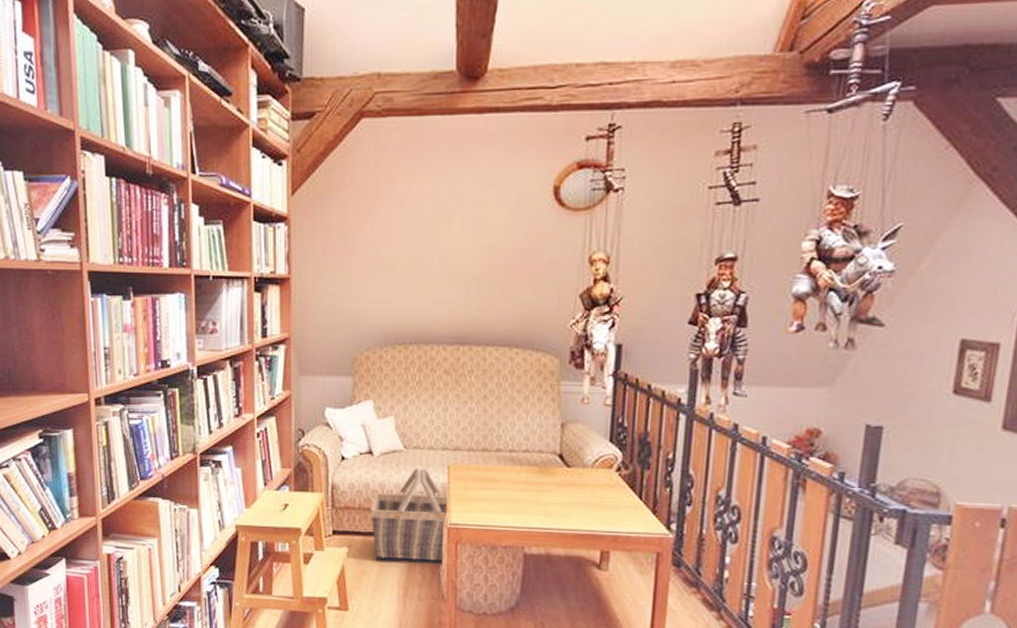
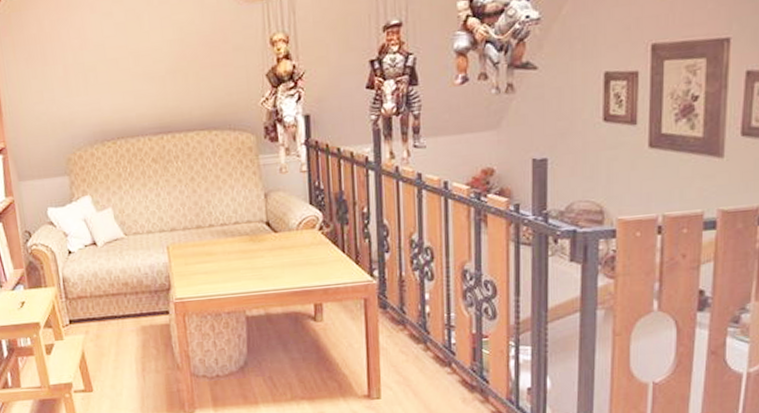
basket: present [371,468,447,566] -> none [101,251,176,343]

